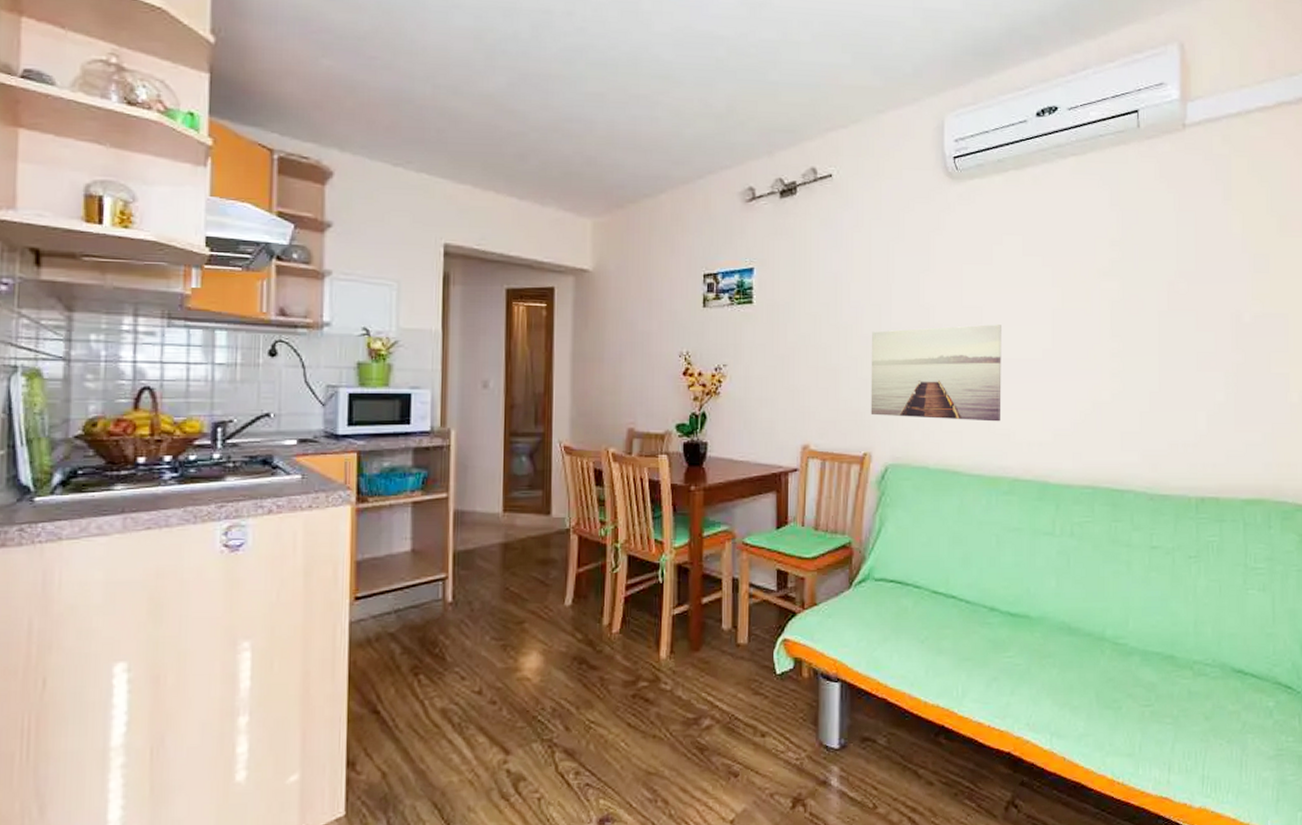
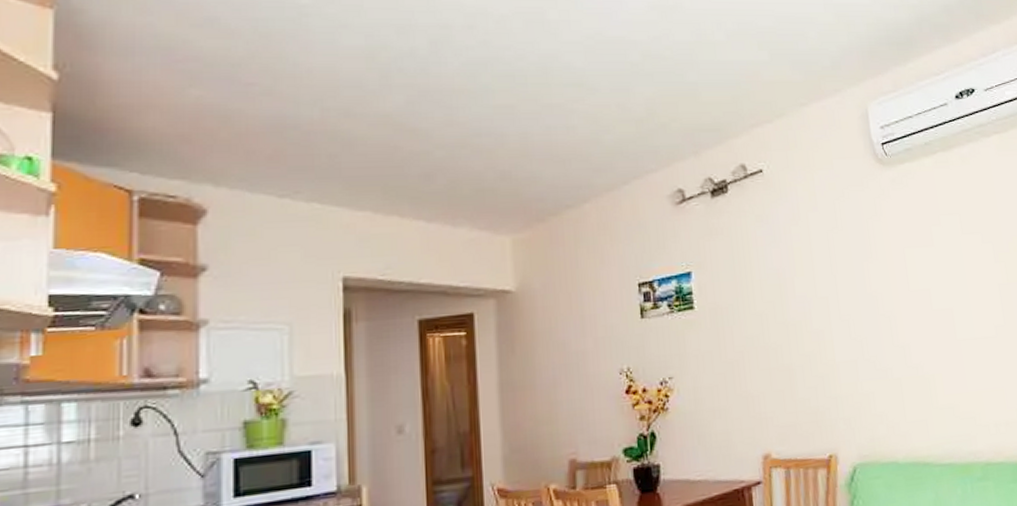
wall art: present [870,324,1002,422] -> none [822,305,964,414]

